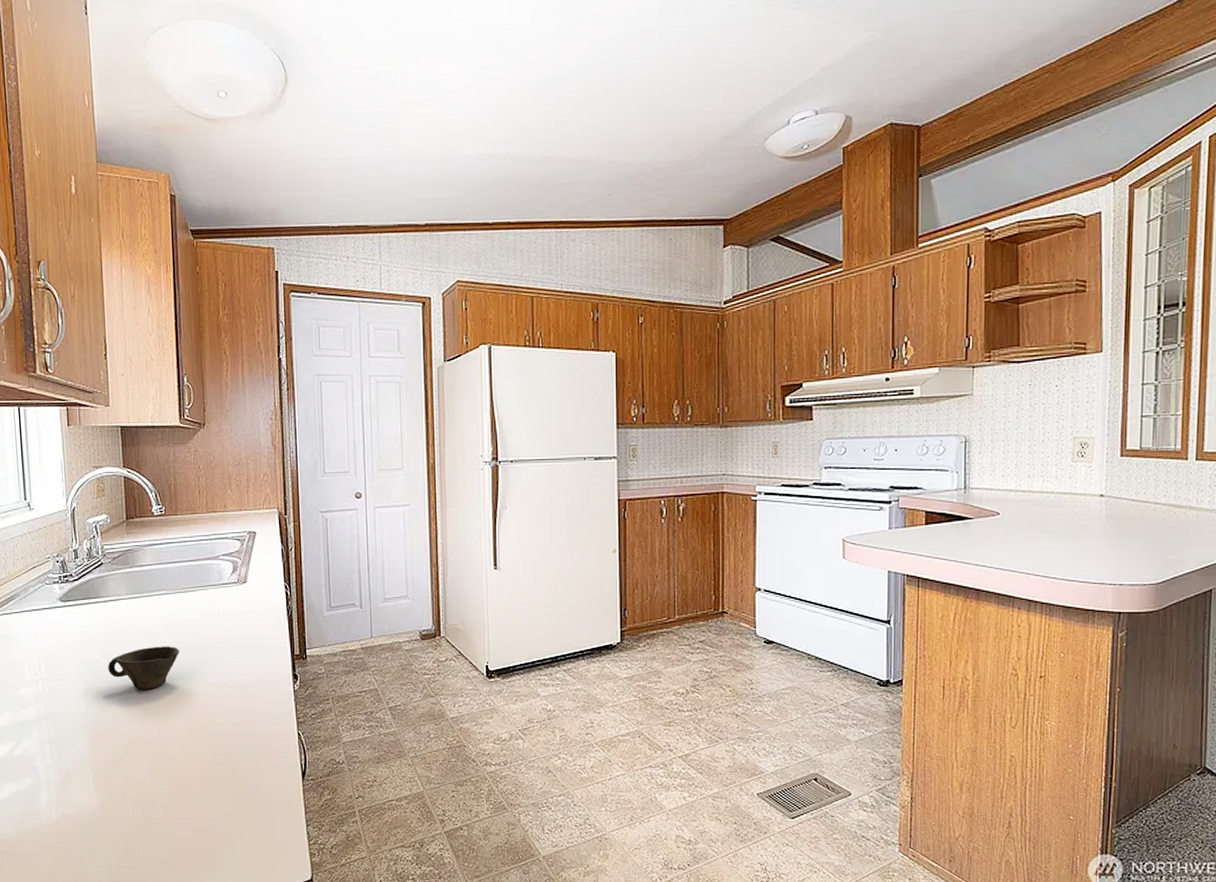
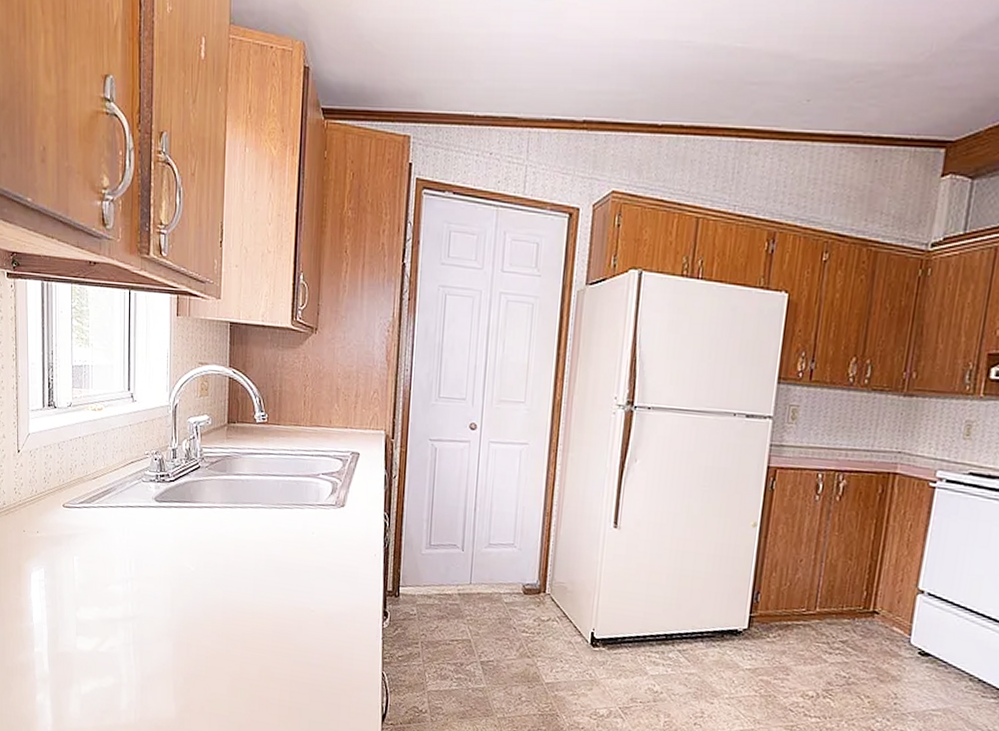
cup: present [107,646,179,689] -> none [196,561,269,605]

